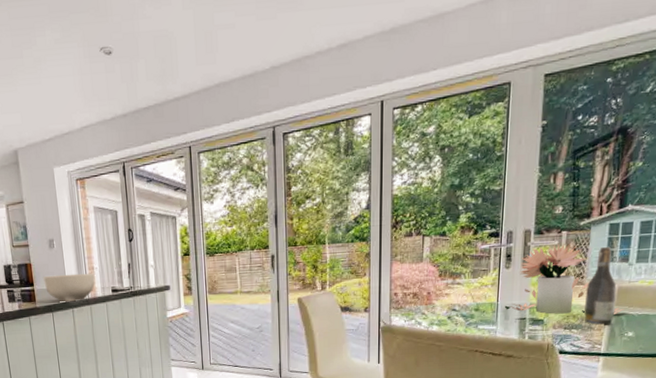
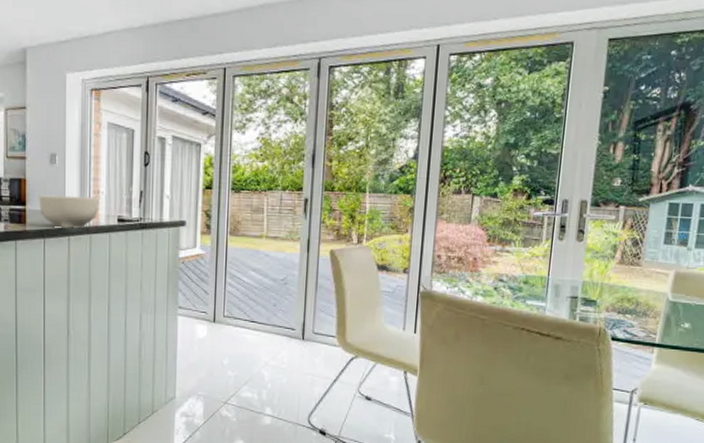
bouquet: present [504,243,630,315] -> none [555,218,687,303]
wine bottle: present [583,246,617,326] -> none [639,227,675,313]

